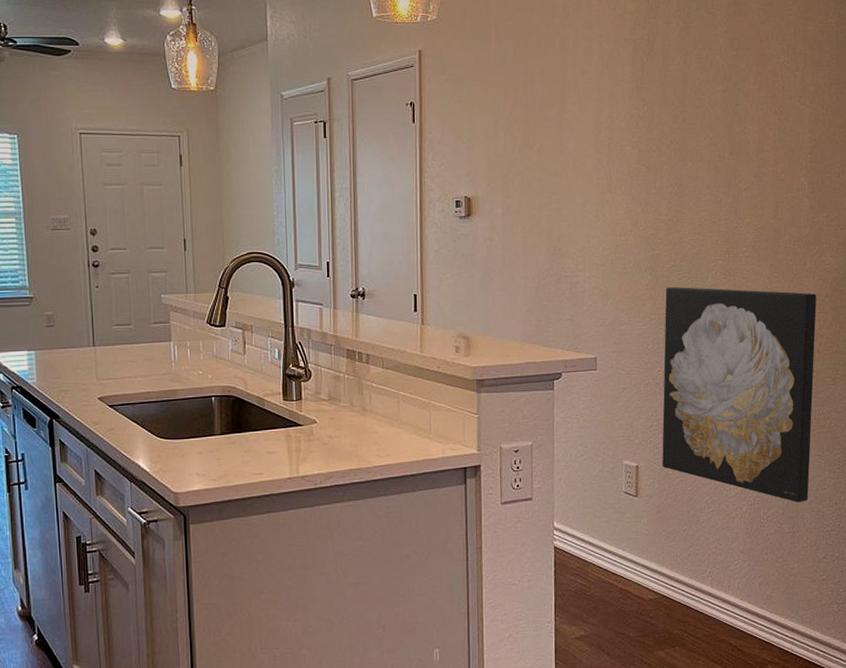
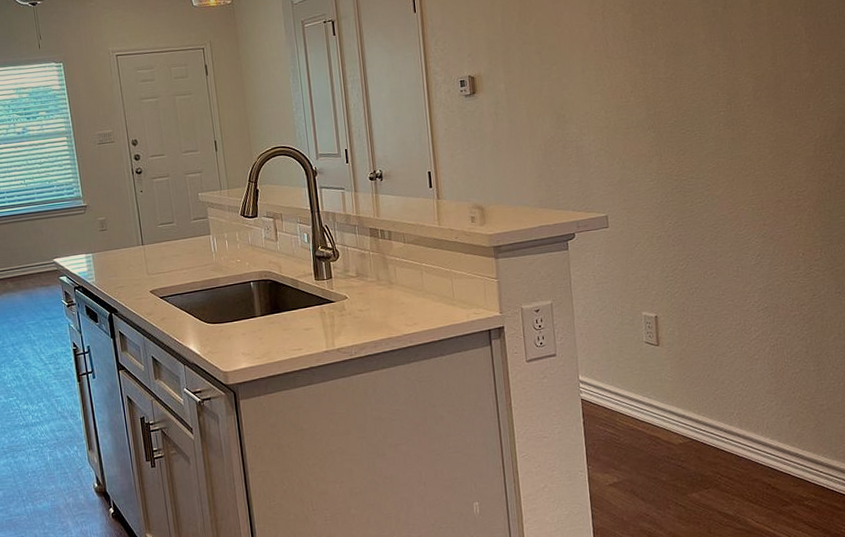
wall art: present [662,287,816,503] -> none [670,134,832,341]

